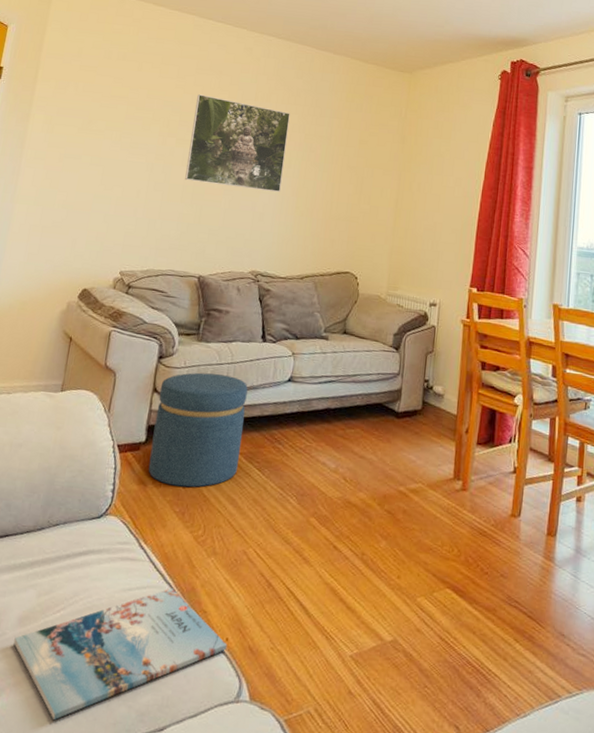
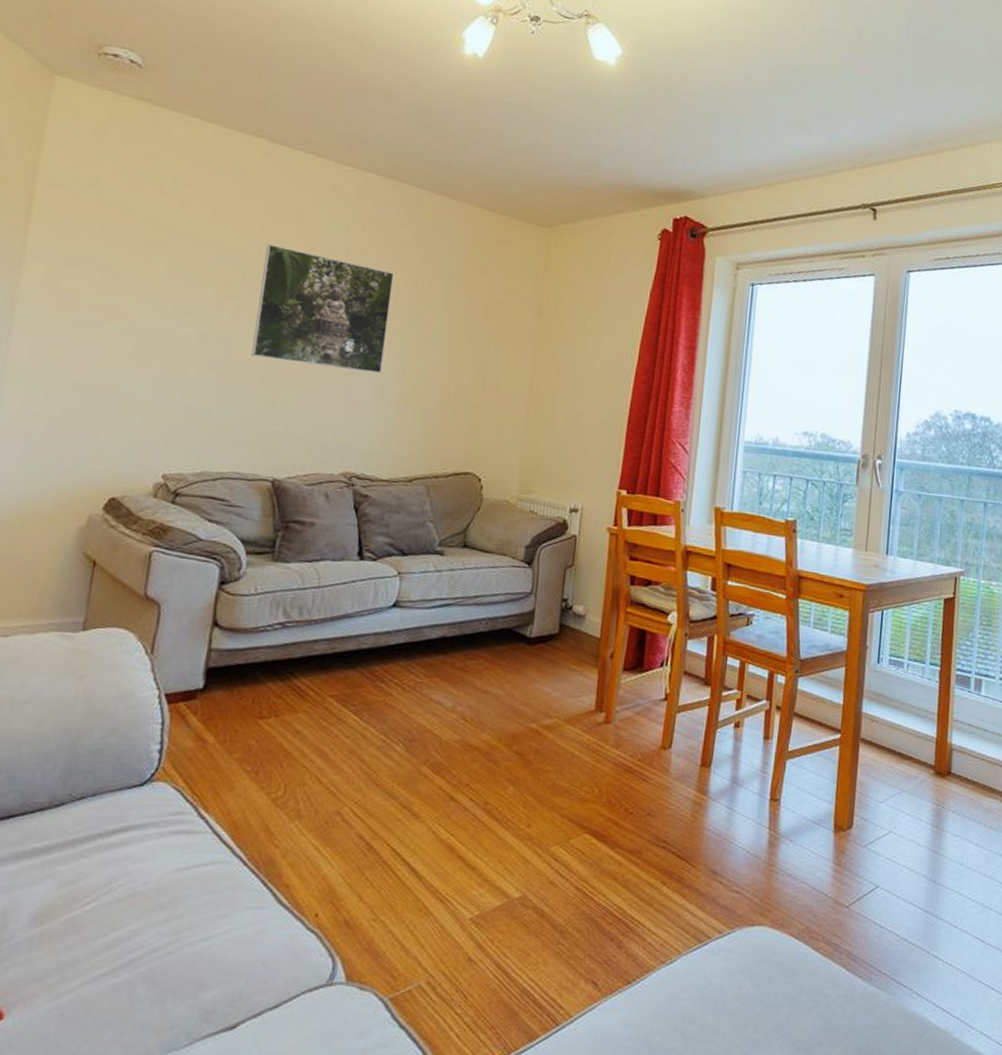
magazine: present [14,588,227,720] -> none [27,862,317,1032]
ottoman: present [148,372,248,488] -> none [208,600,341,741]

